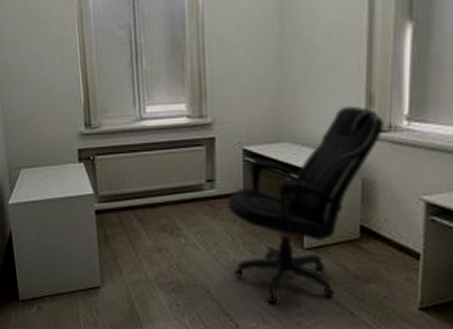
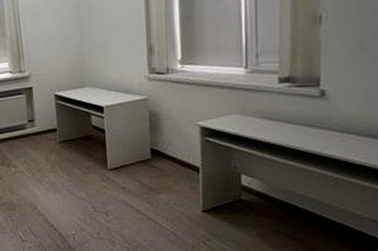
office chair: present [227,106,384,304] -> none [45,55,163,215]

